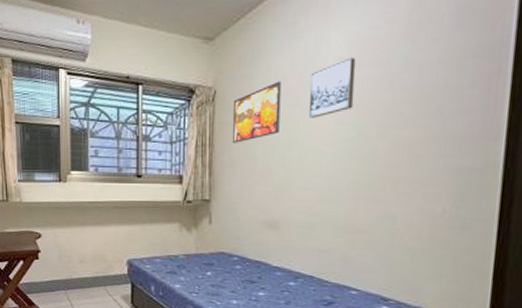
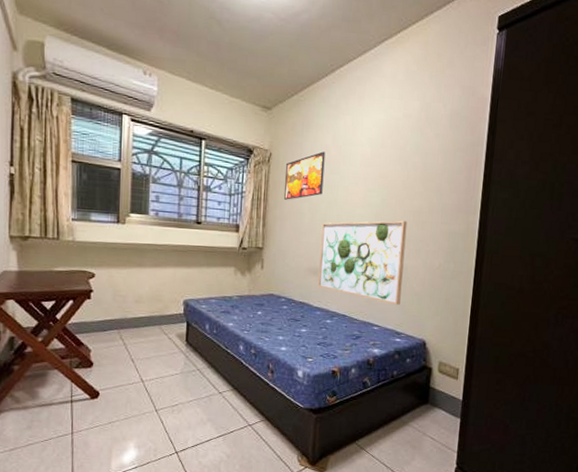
wall art: none [277,157,395,265] -> present [318,220,408,306]
wall art: present [308,57,356,118] -> none [345,139,382,185]

